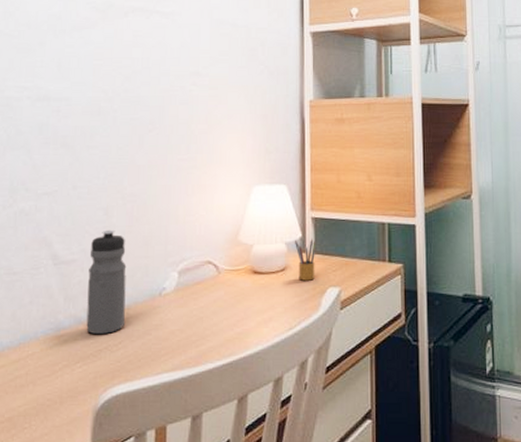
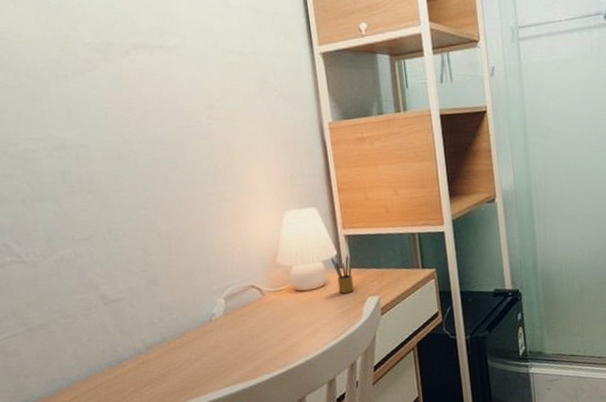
water bottle: present [86,229,127,335] -> none [136,266,182,362]

